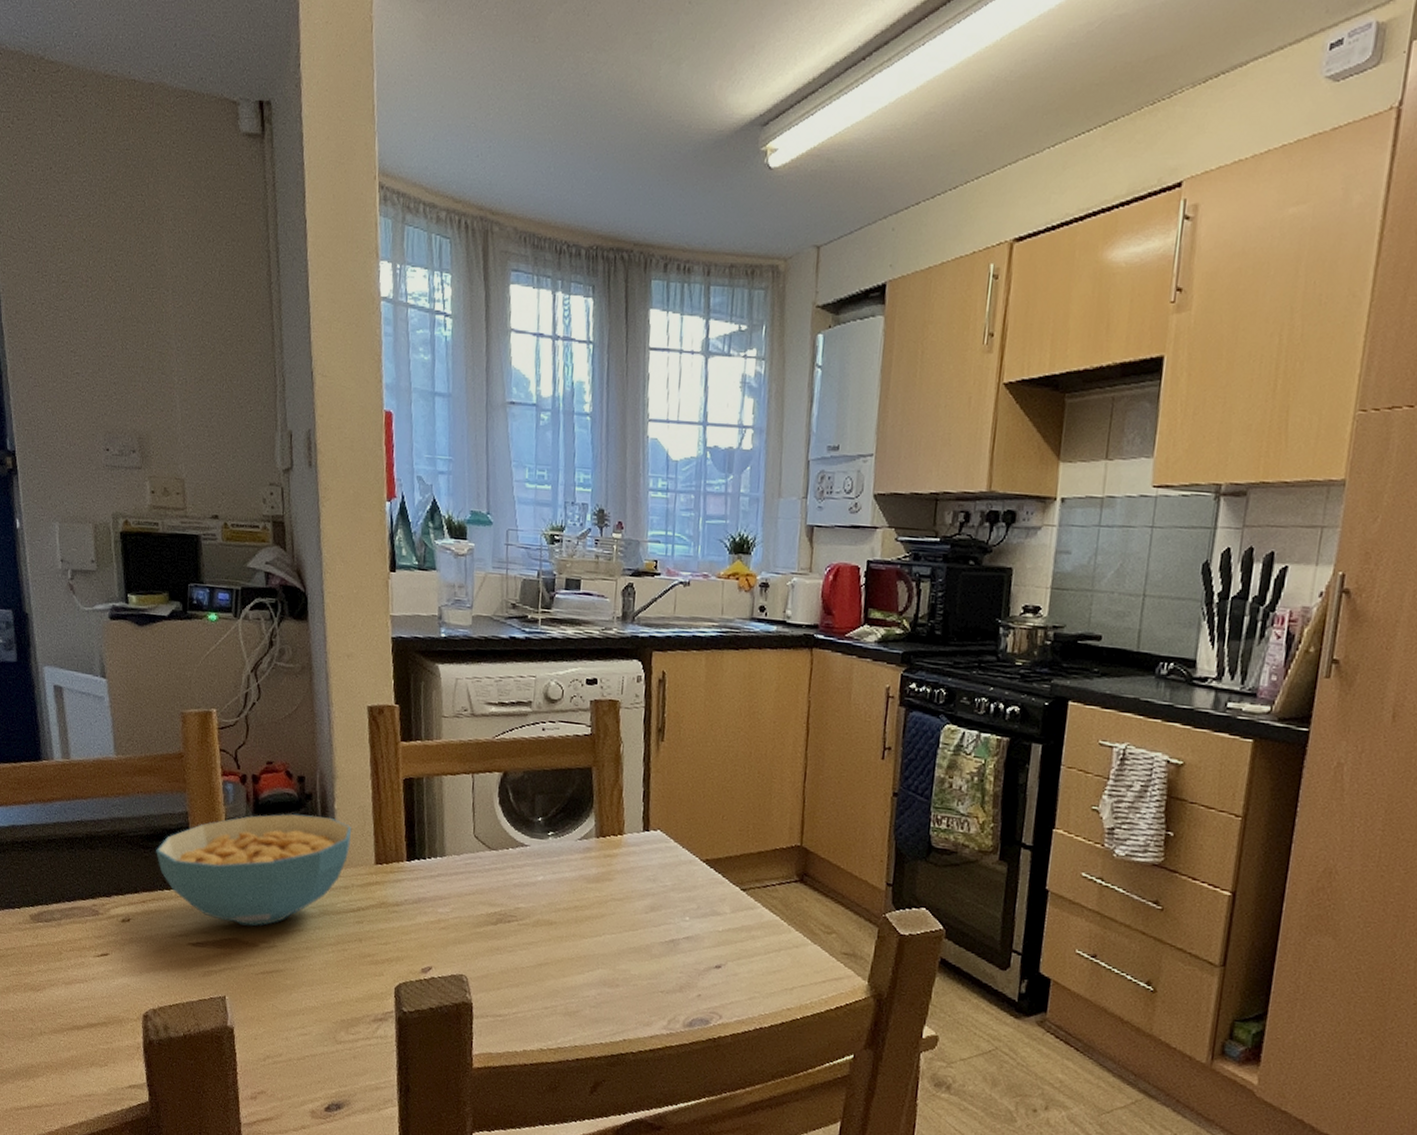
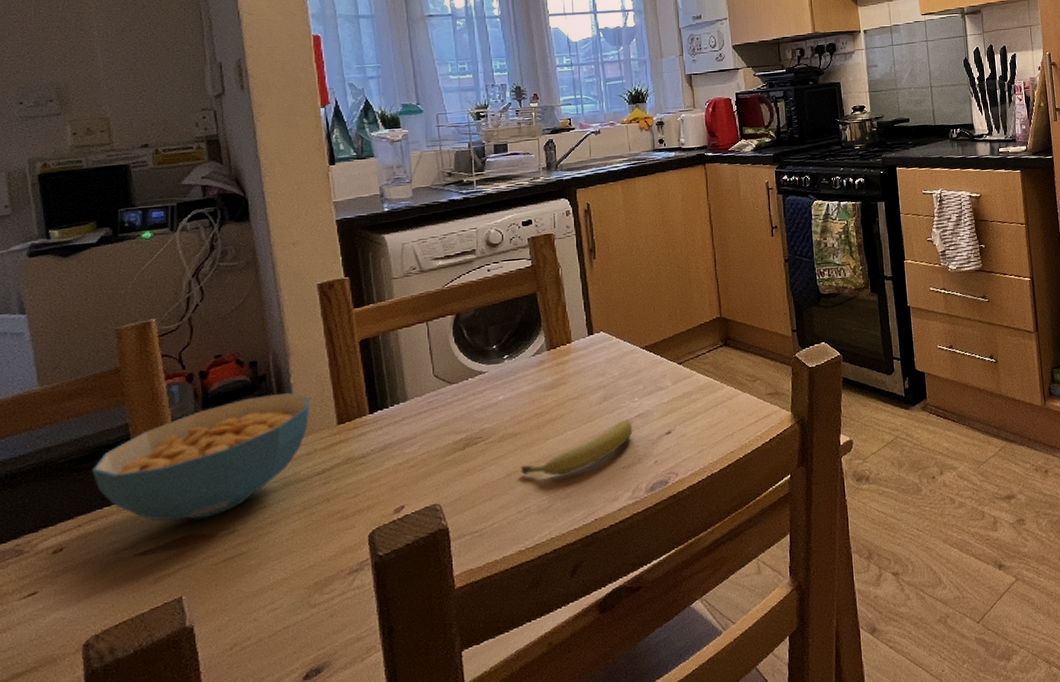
fruit: none [551,938,679,982] -> present [520,419,633,476]

